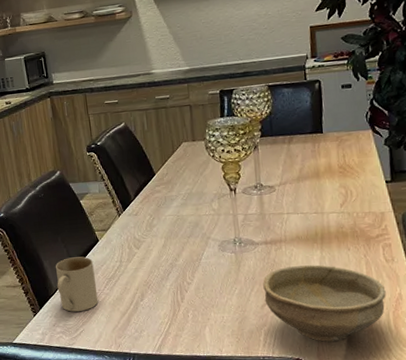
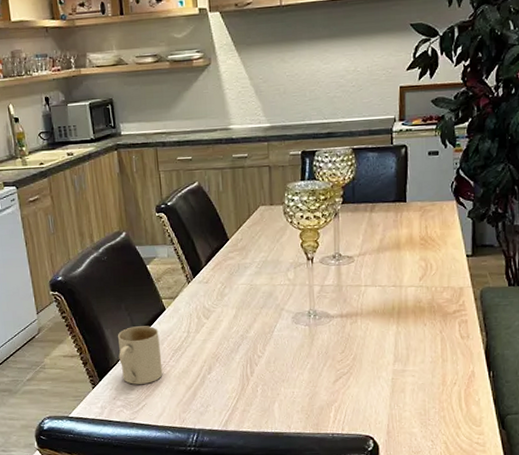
bowl: present [263,265,386,342] -> none [336,340,459,420]

